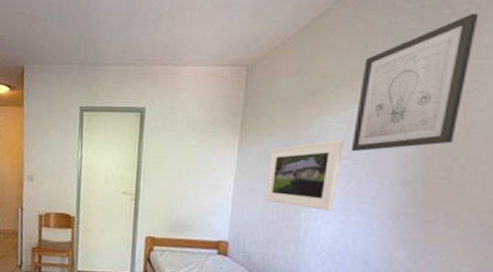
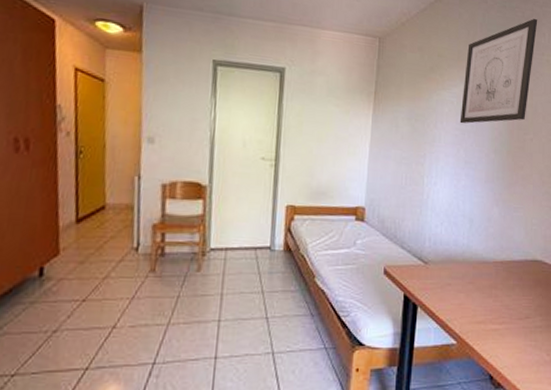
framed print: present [265,139,344,211] -> none [395,112,455,176]

